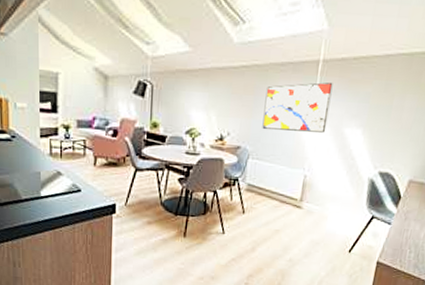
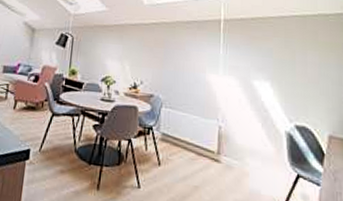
wall art: present [262,82,333,133] -> none [173,38,236,84]

